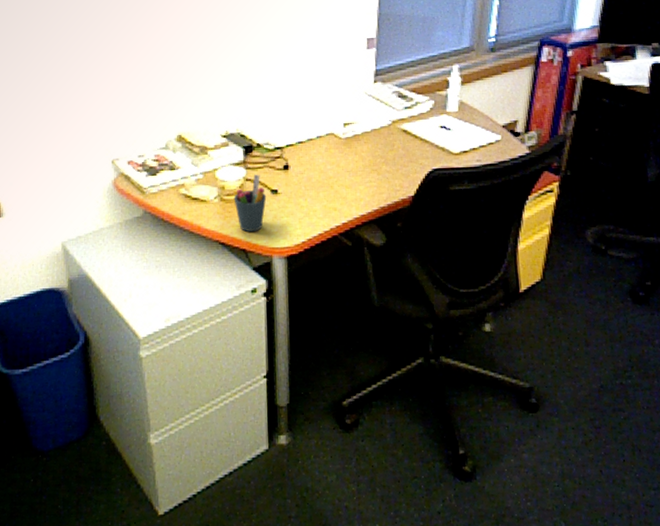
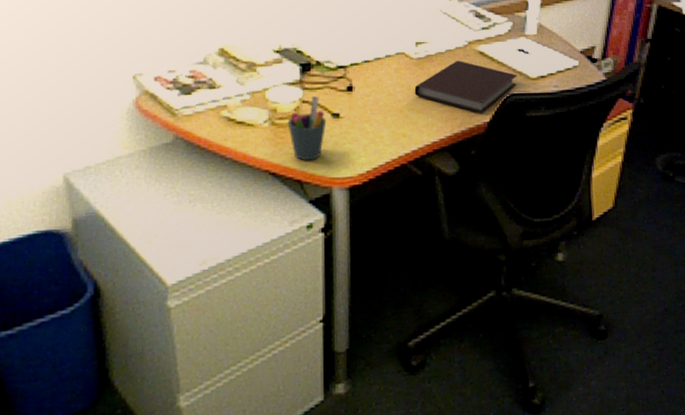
notebook: none [343,139,440,188] -> present [414,61,517,113]

